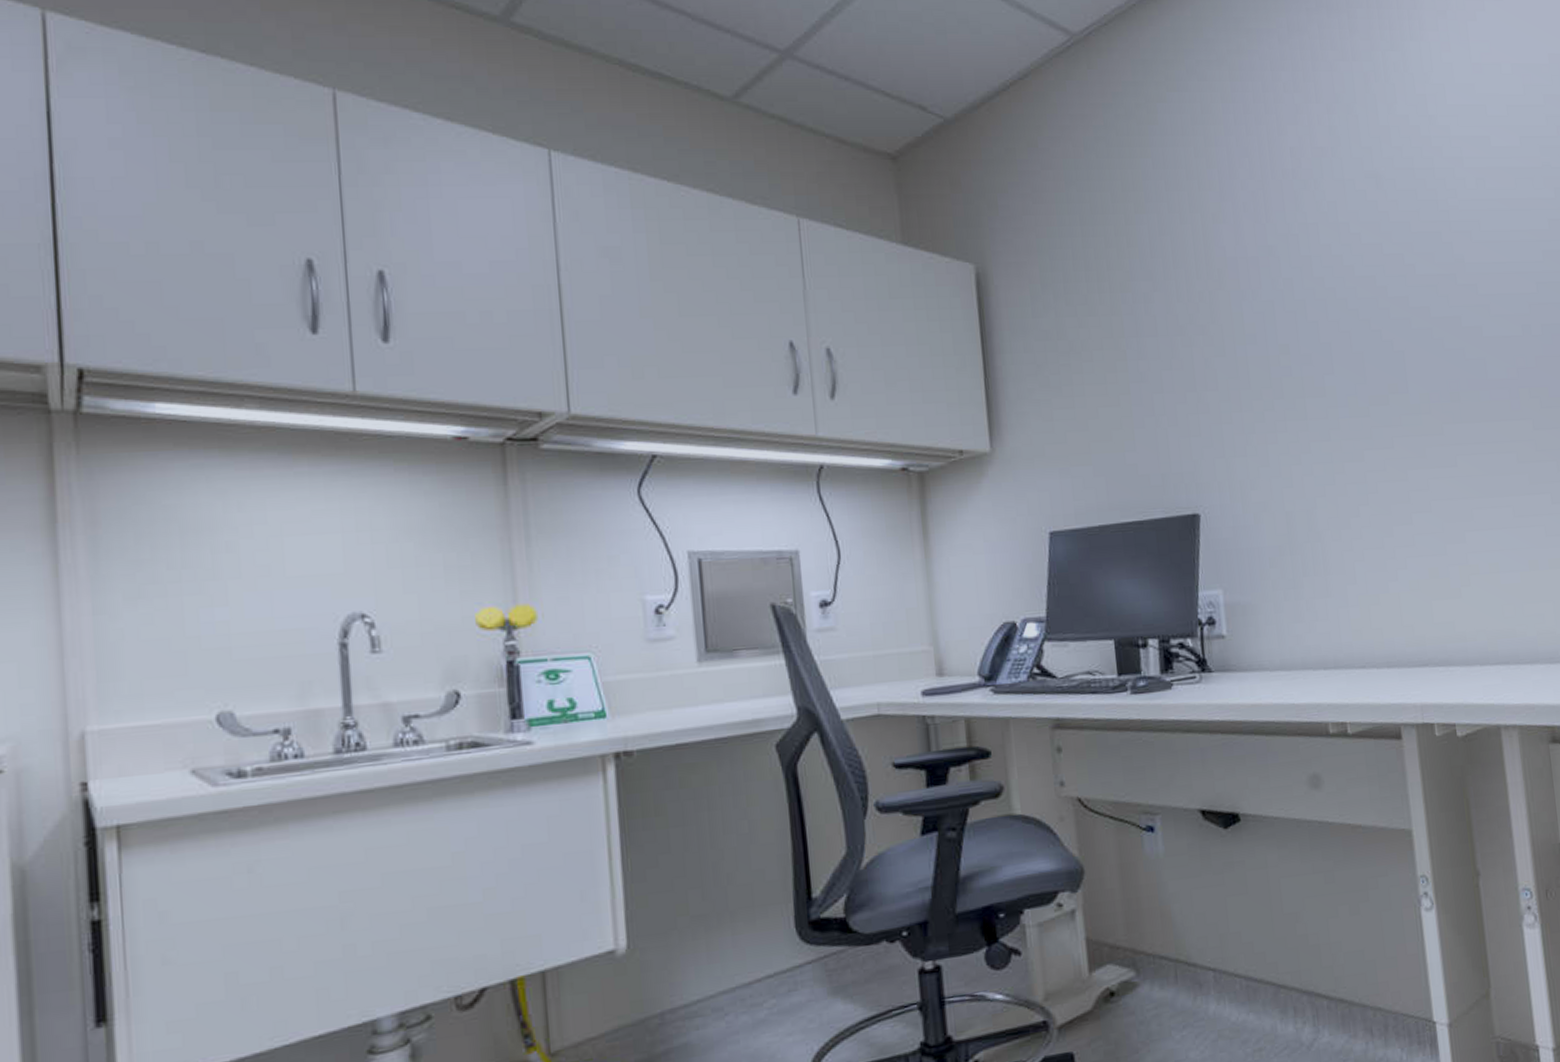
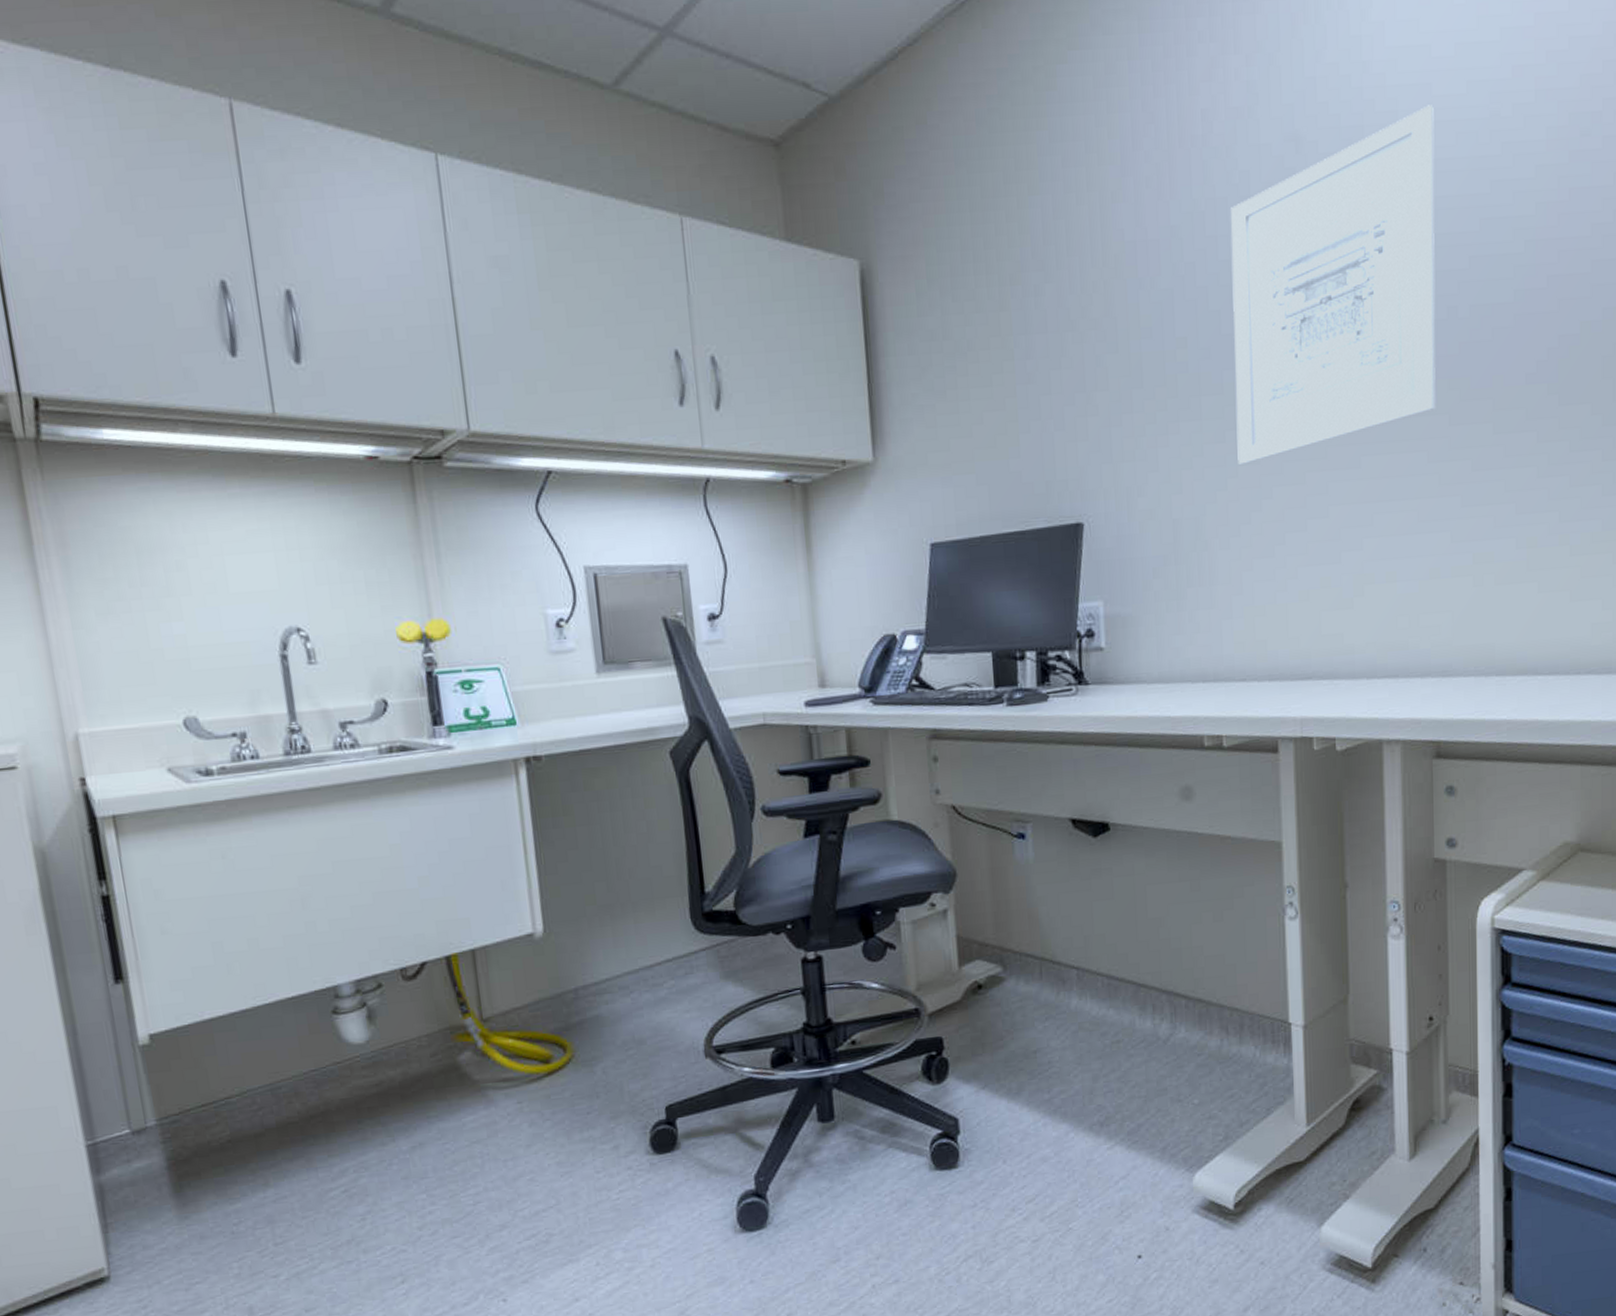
wall art: none [1322,154,1520,463] -> present [1230,105,1436,466]

